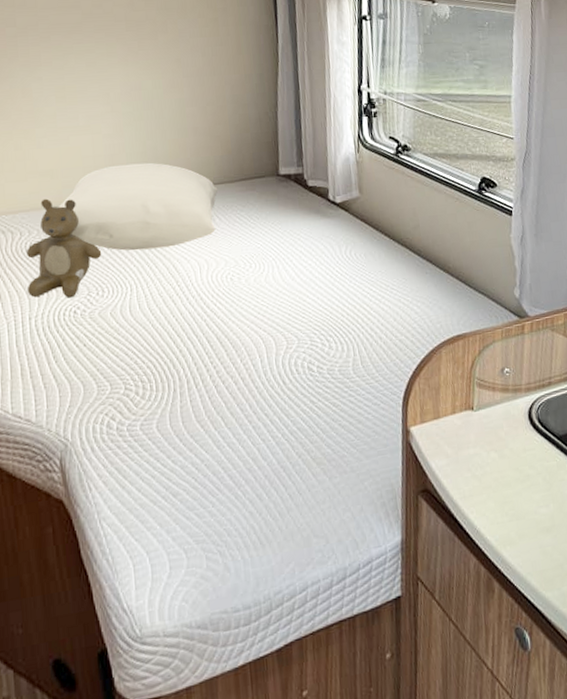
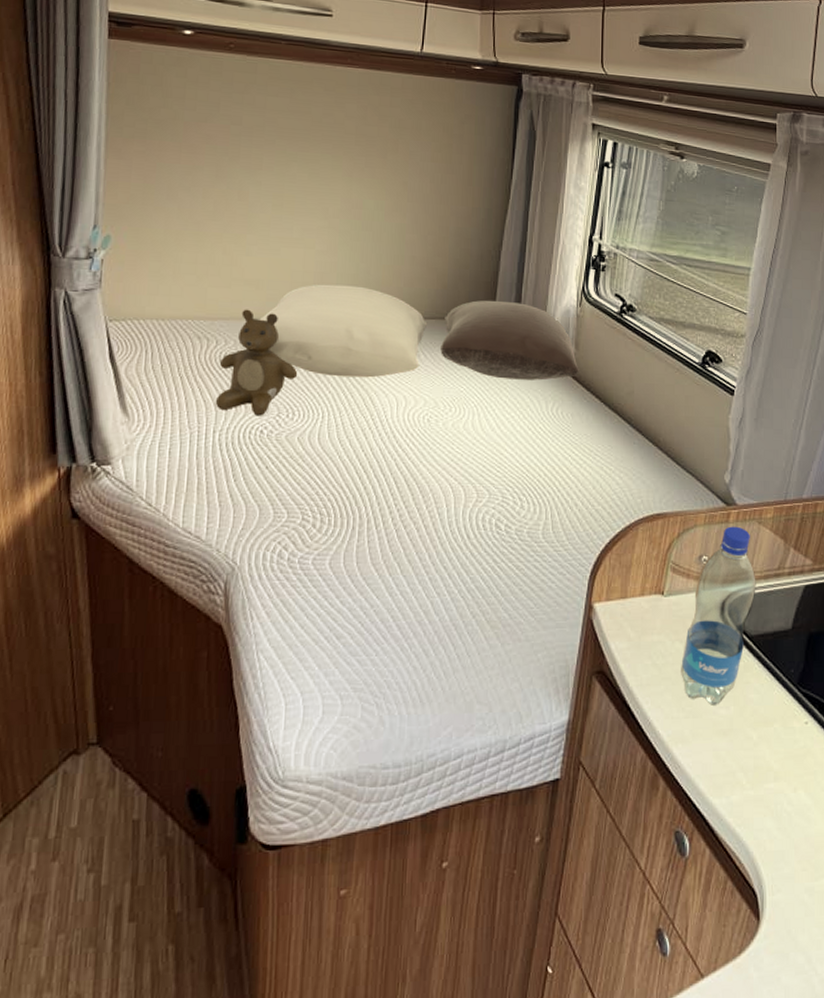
pillow: none [233,157,367,231] -> present [440,300,580,380]
bottle: none [498,336,558,506] -> present [681,526,756,705]

